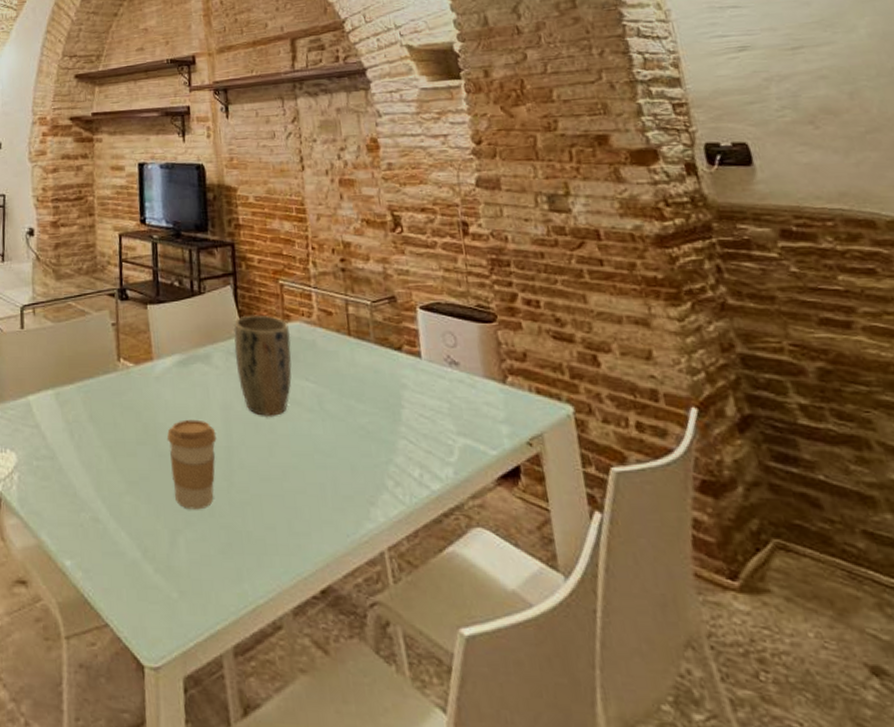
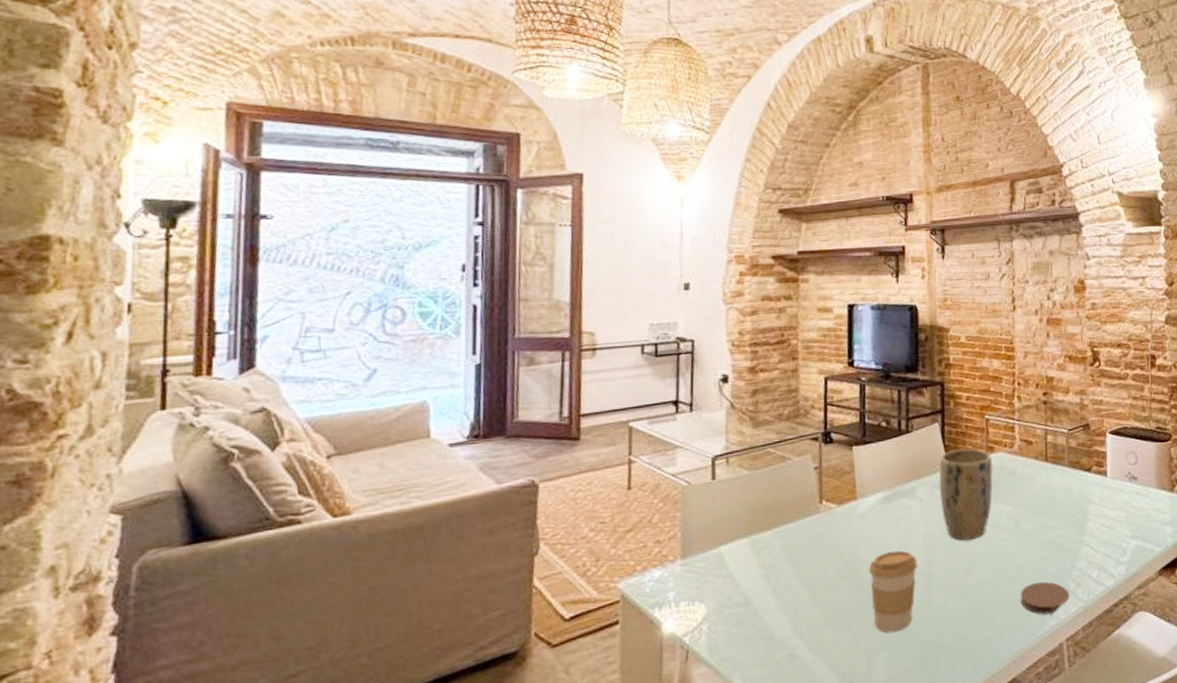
coaster: none [330,474,389,514] -> present [1020,581,1070,615]

